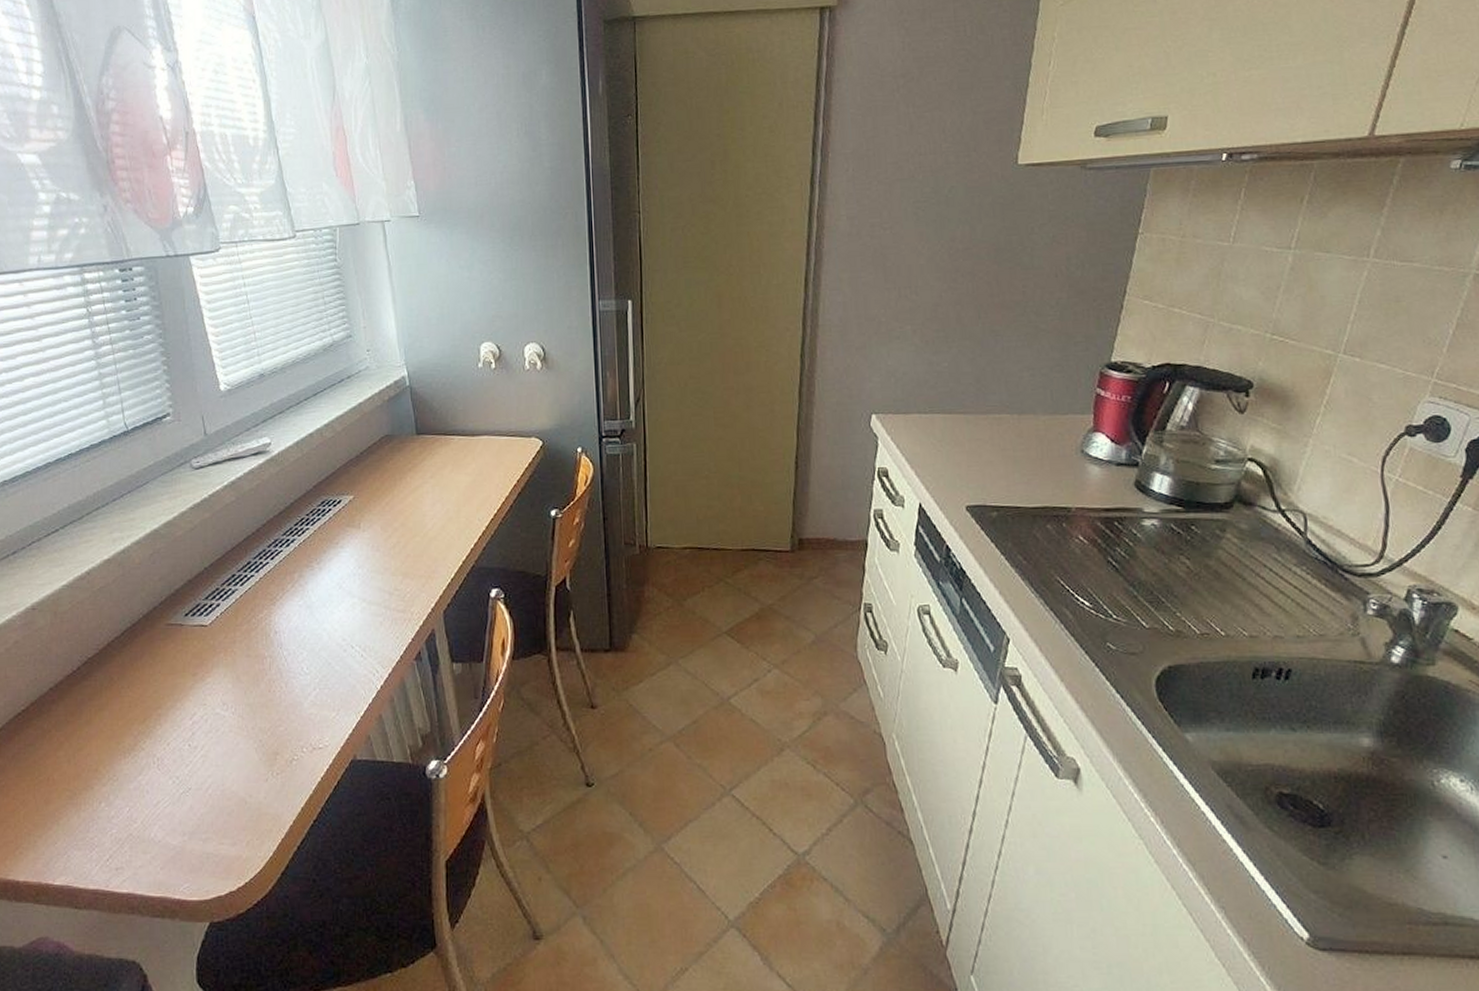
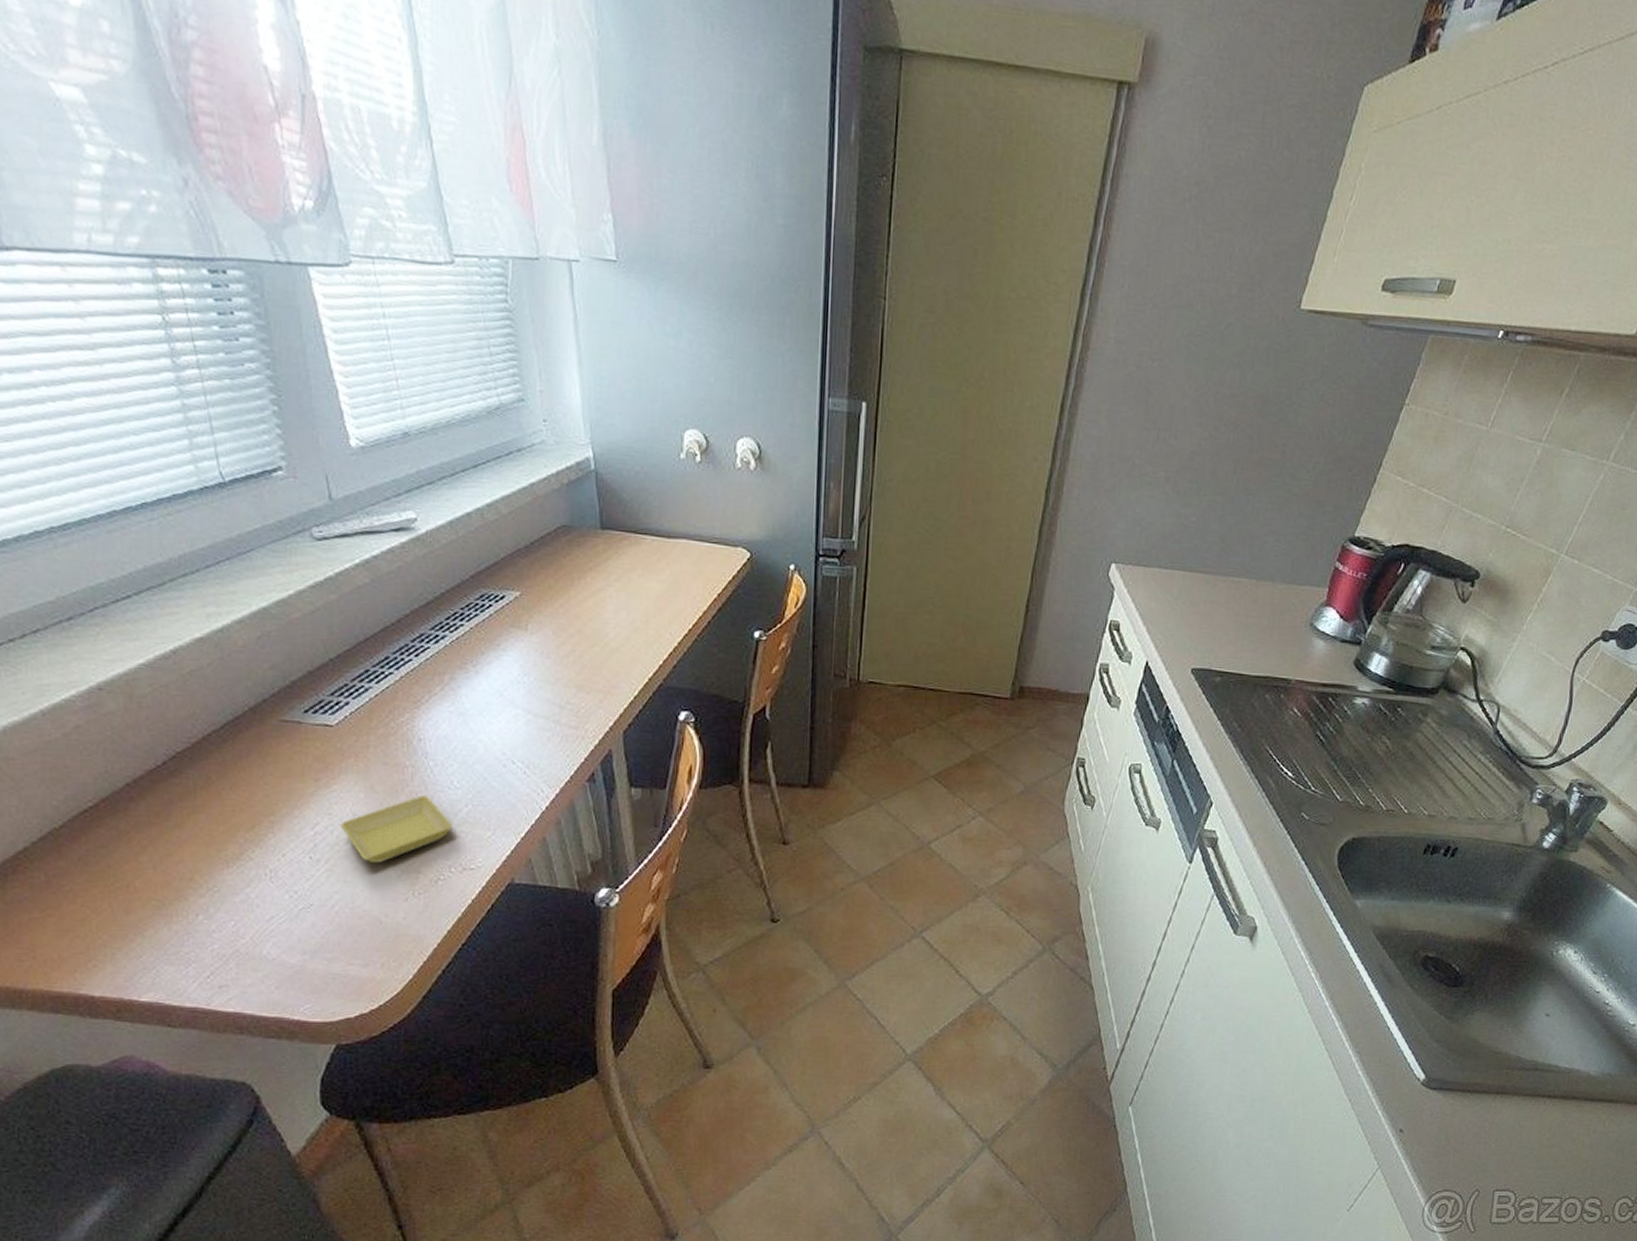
saucer: none [213,682,304,747] -> present [340,795,454,863]

